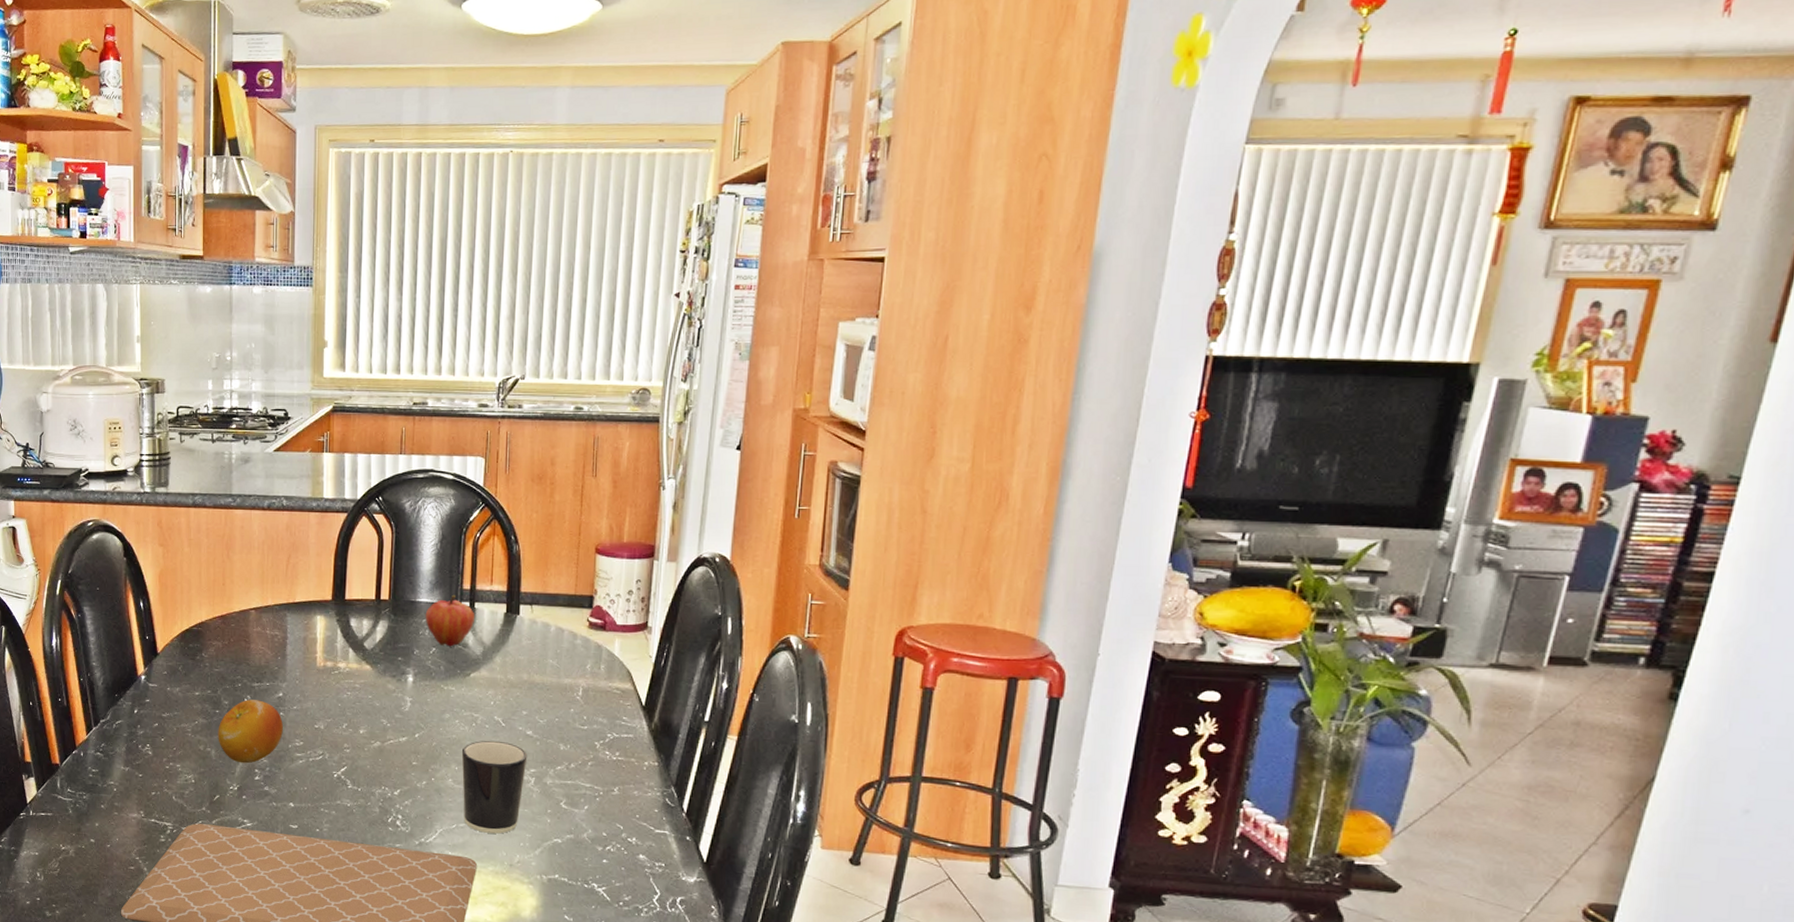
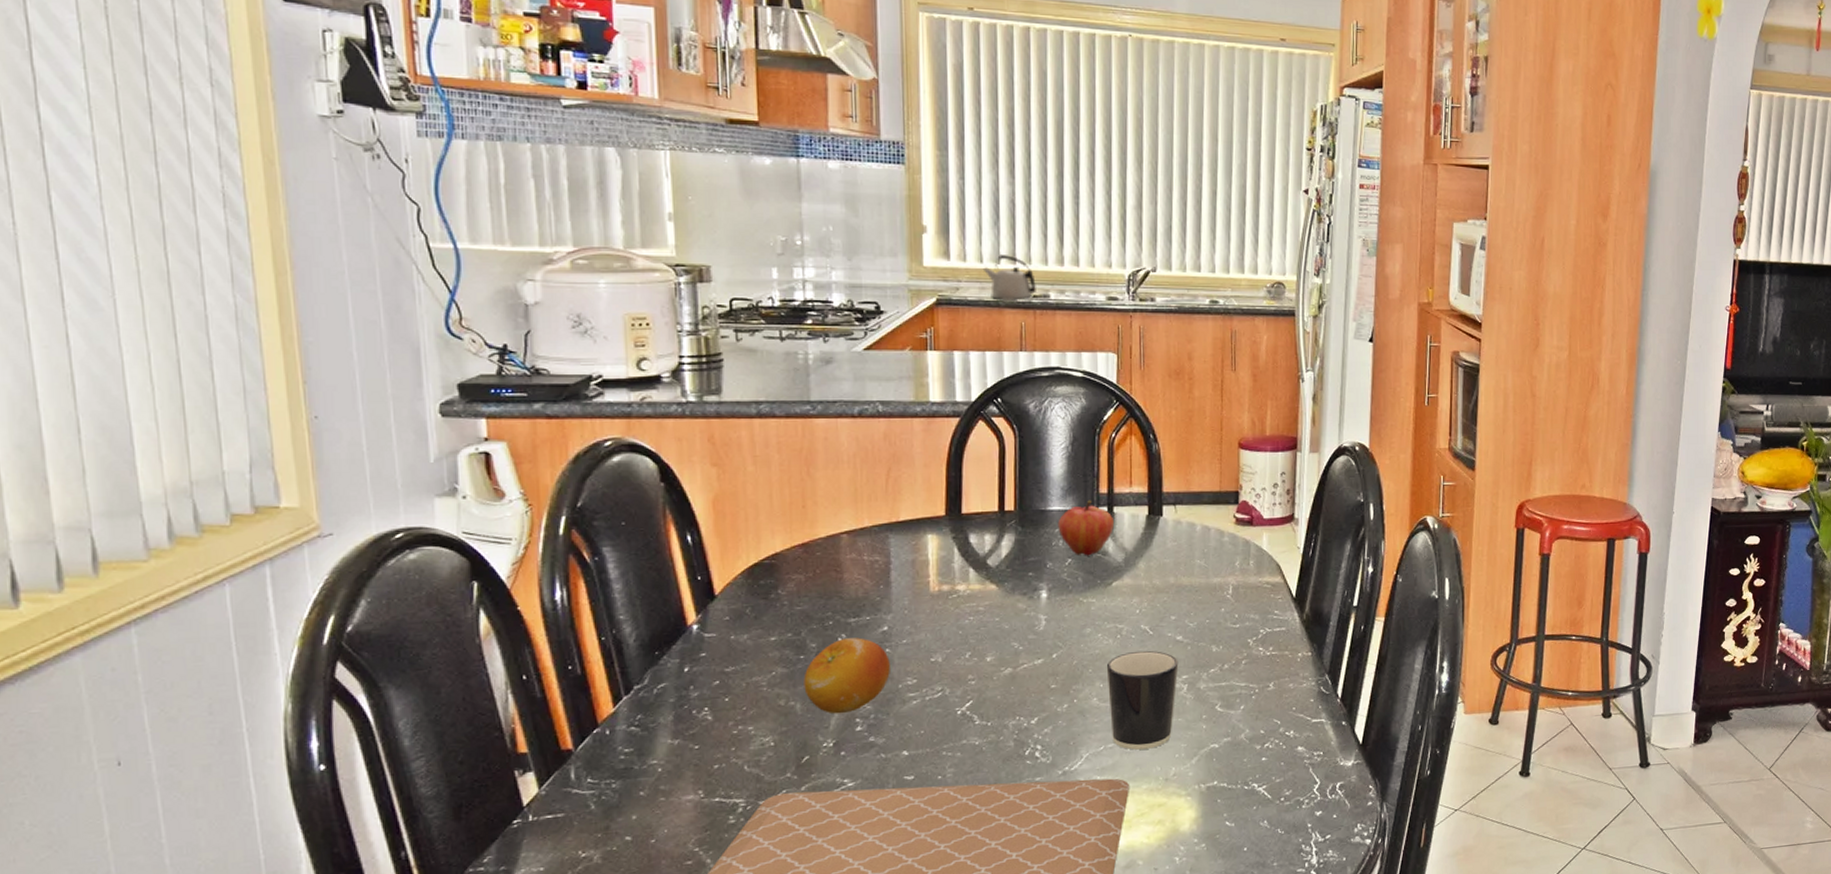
kettle: none [371,366,416,409] -> present [982,255,1036,302]

